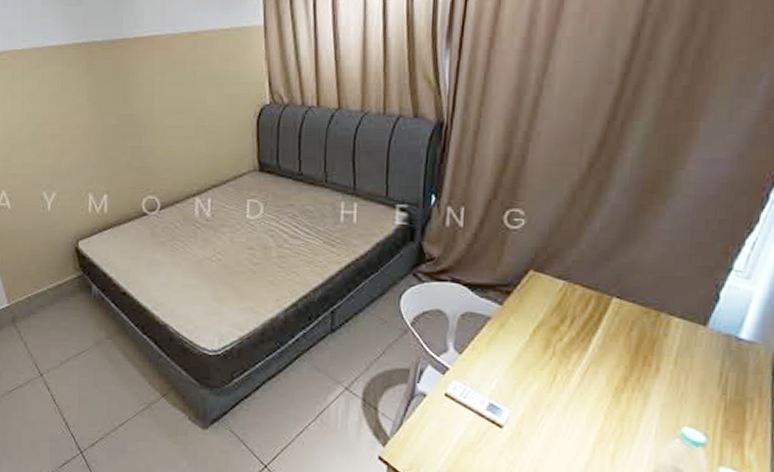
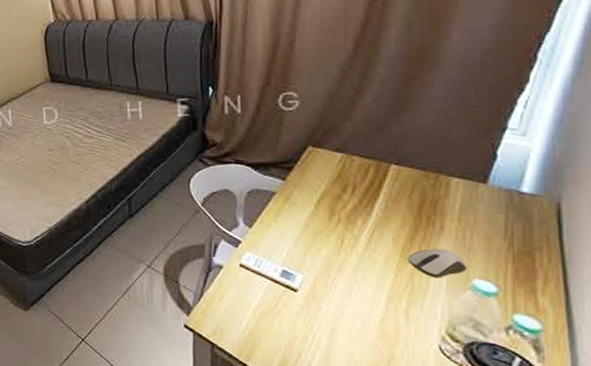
computer mouse: none [620,391,679,424] -> present [408,248,467,278]

